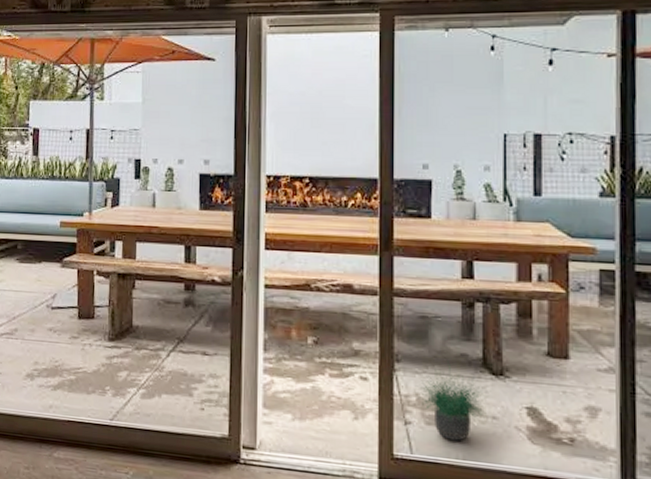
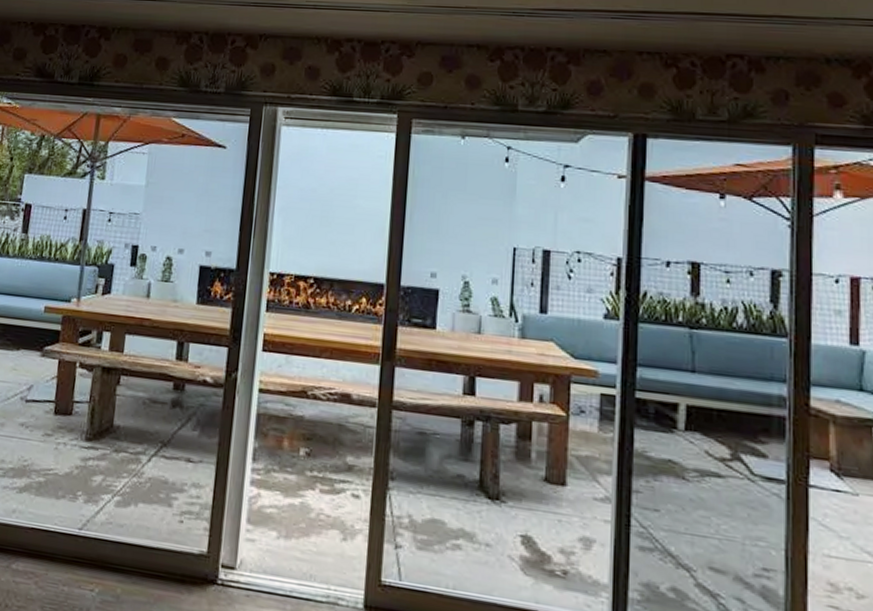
potted plant: present [416,364,488,441] -> none [409,484,483,569]

